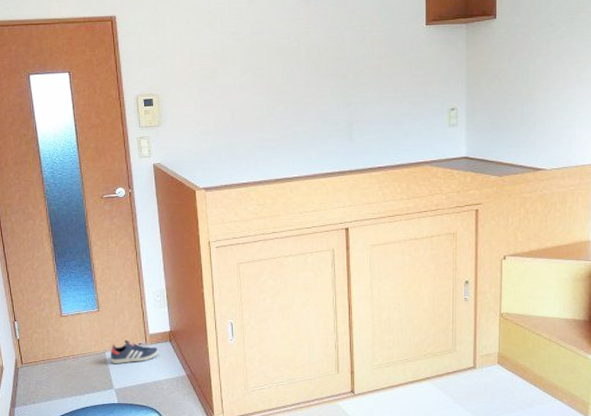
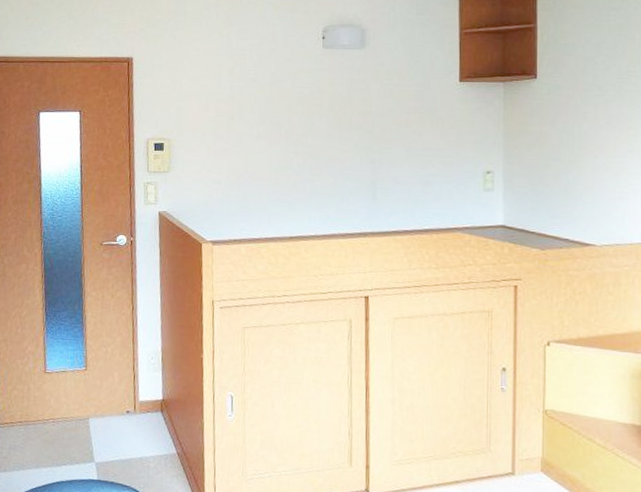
sneaker: present [110,340,159,364] -> none [93,405,148,434]

